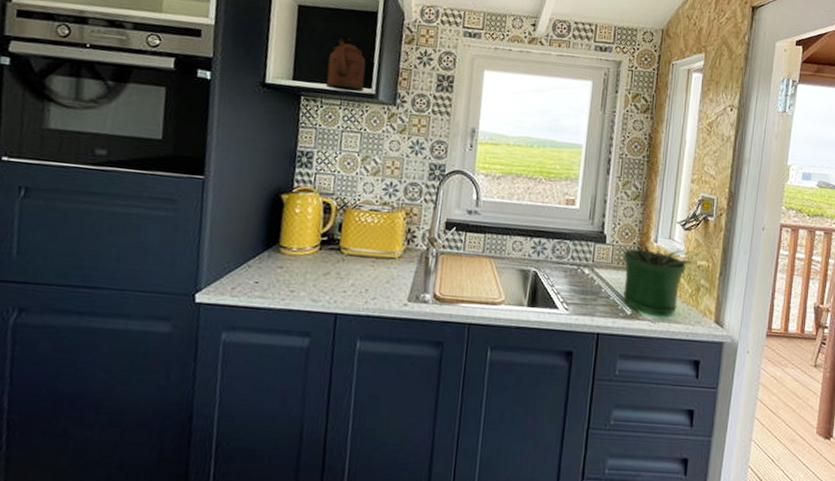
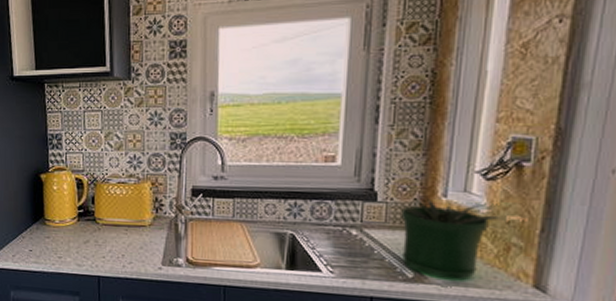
coffeepot: present [325,38,366,93] -> none [63,20,100,73]

